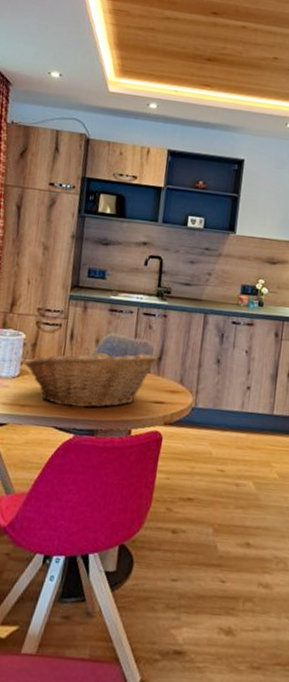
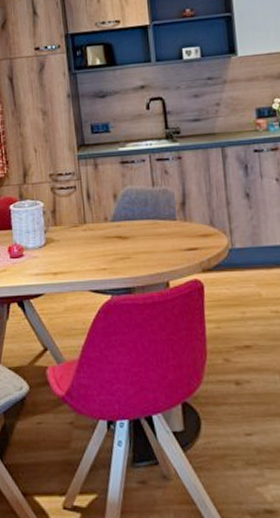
fruit basket: present [25,347,158,408] -> none [48,200,181,267]

